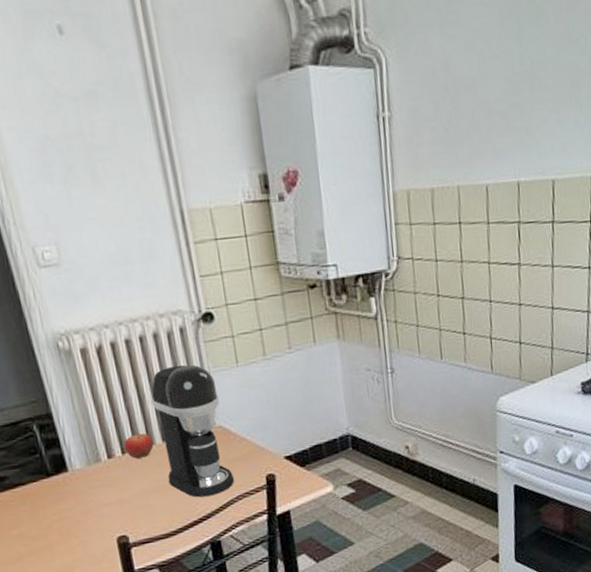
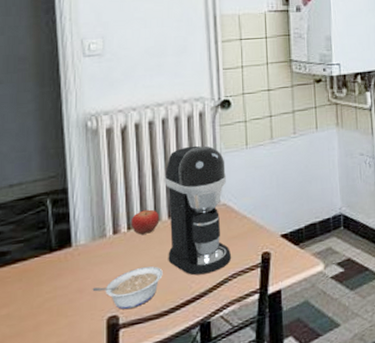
legume: none [97,489,166,530] -> present [92,266,163,310]

